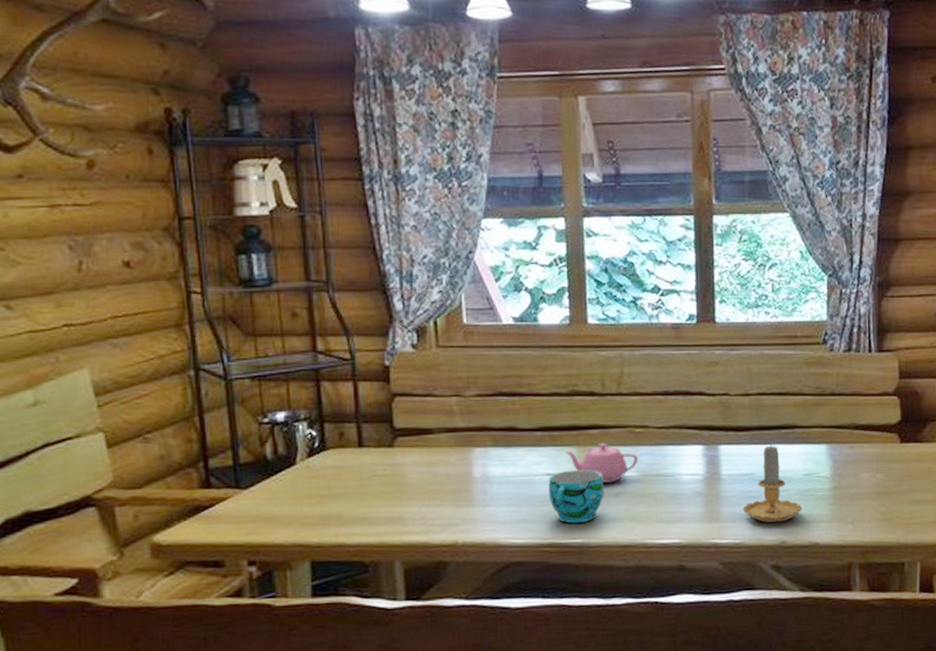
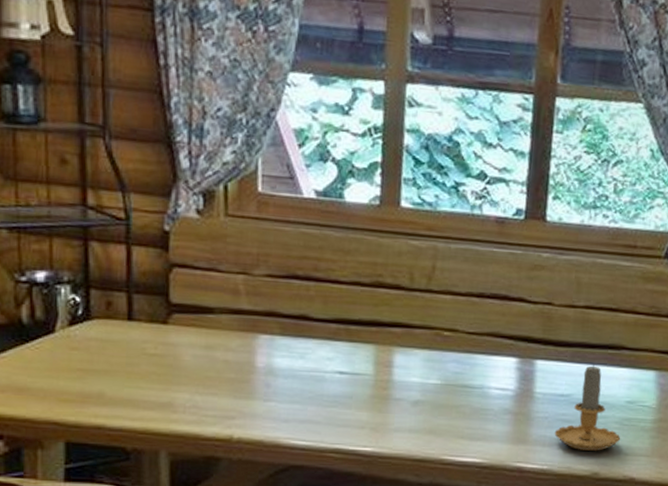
cup: present [548,469,604,524] -> none [339,370,402,430]
teapot: present [565,442,638,483] -> none [362,343,443,389]

